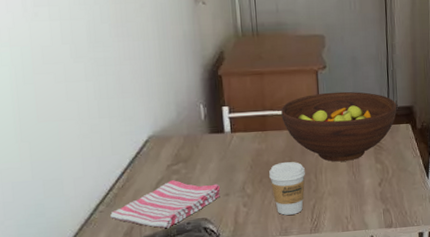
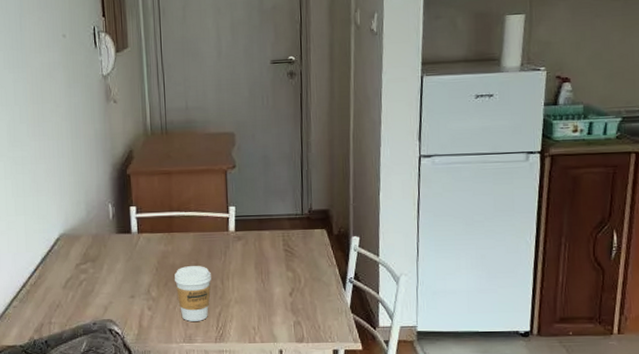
dish towel: present [110,180,221,229] -> none [23,279,127,328]
fruit bowl: present [281,91,397,162] -> none [188,192,312,268]

